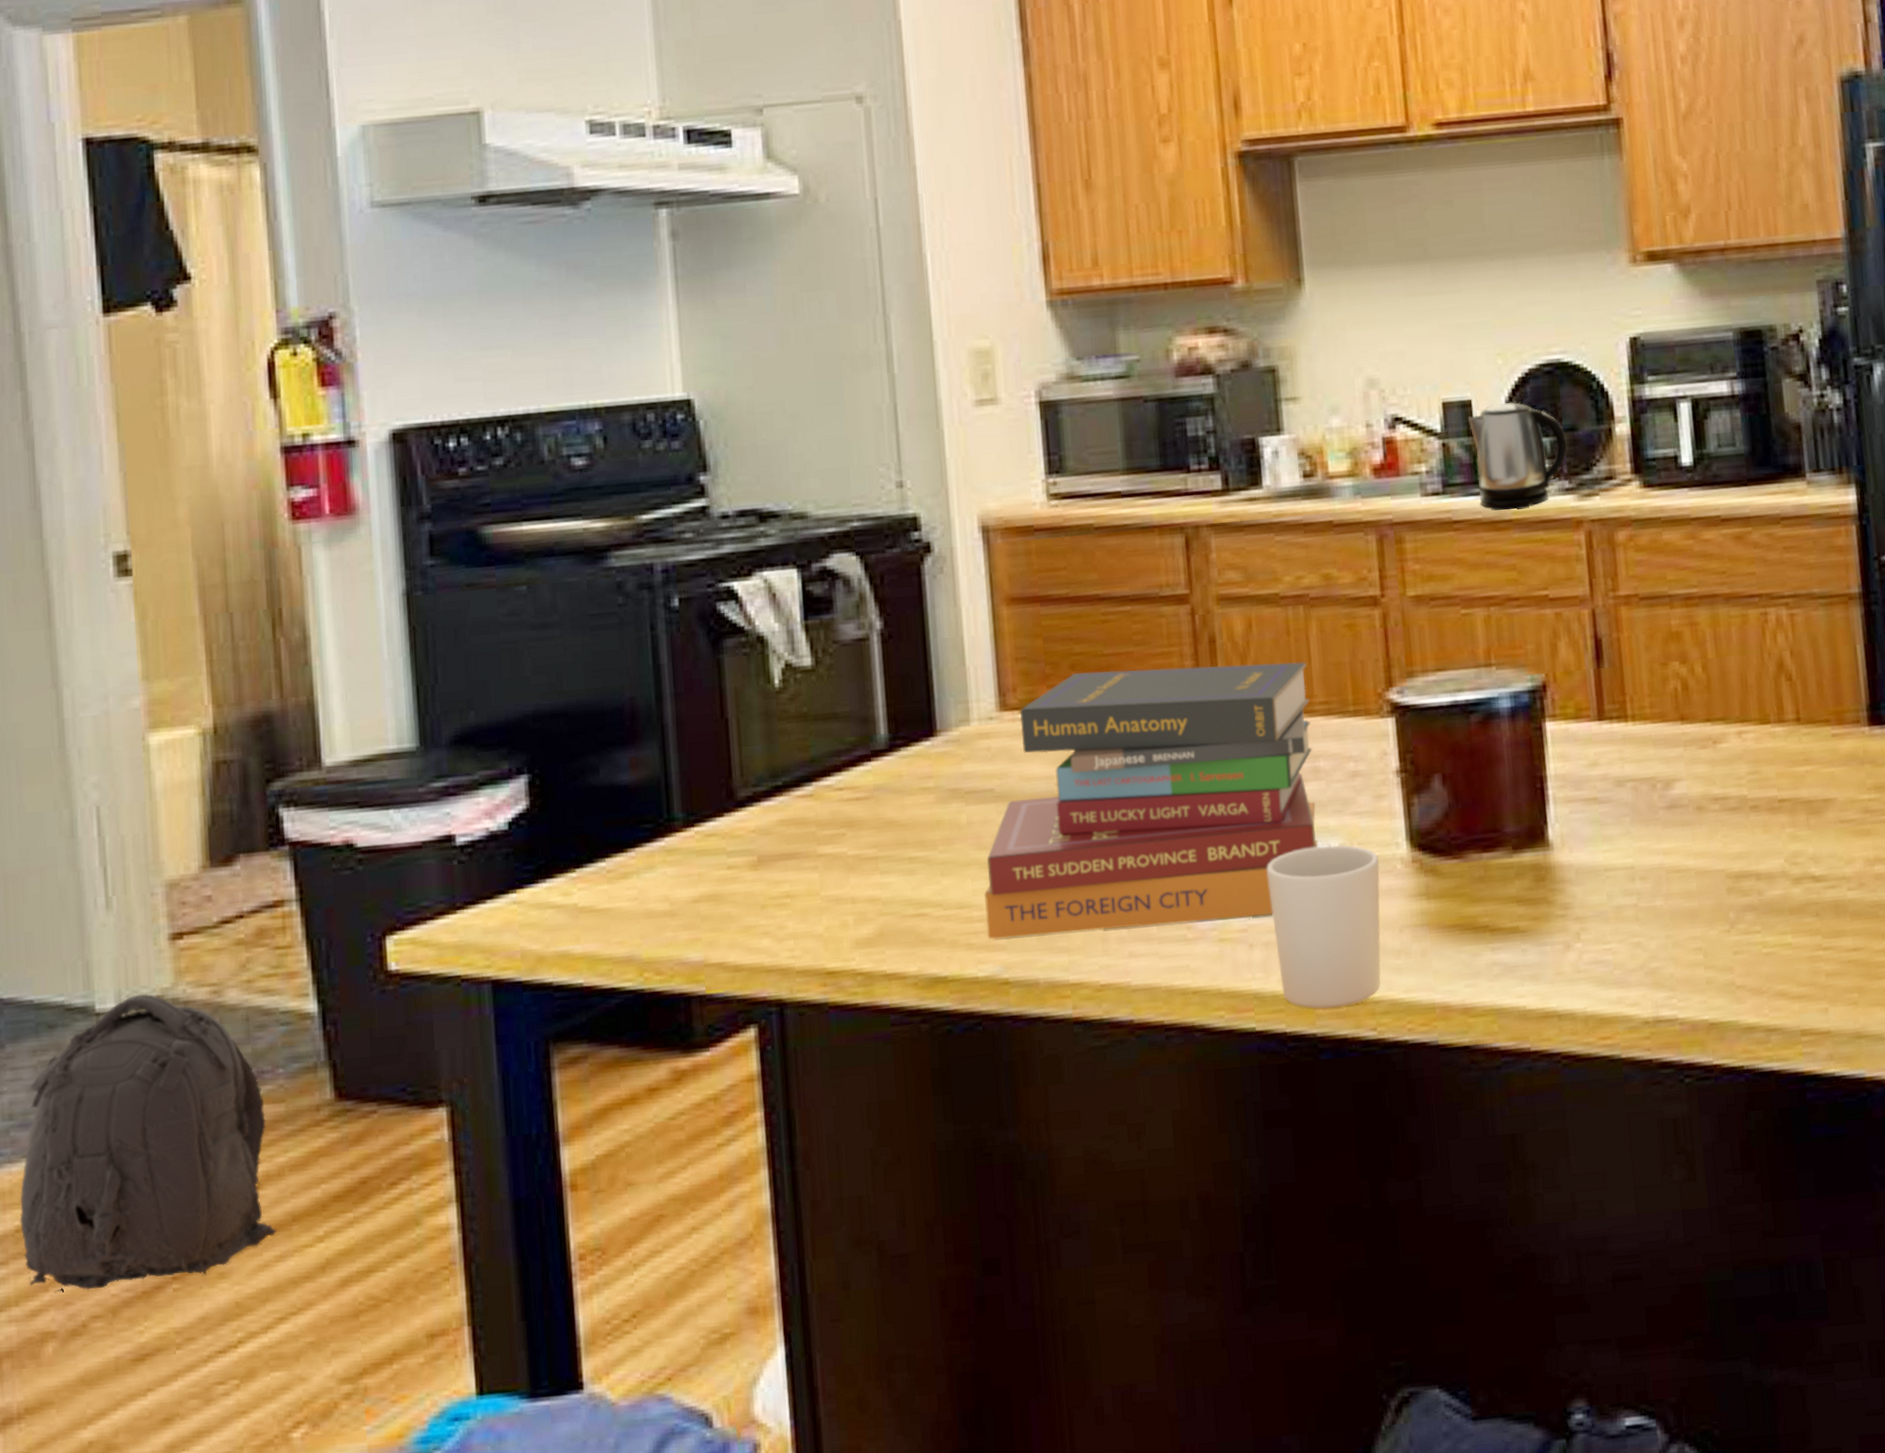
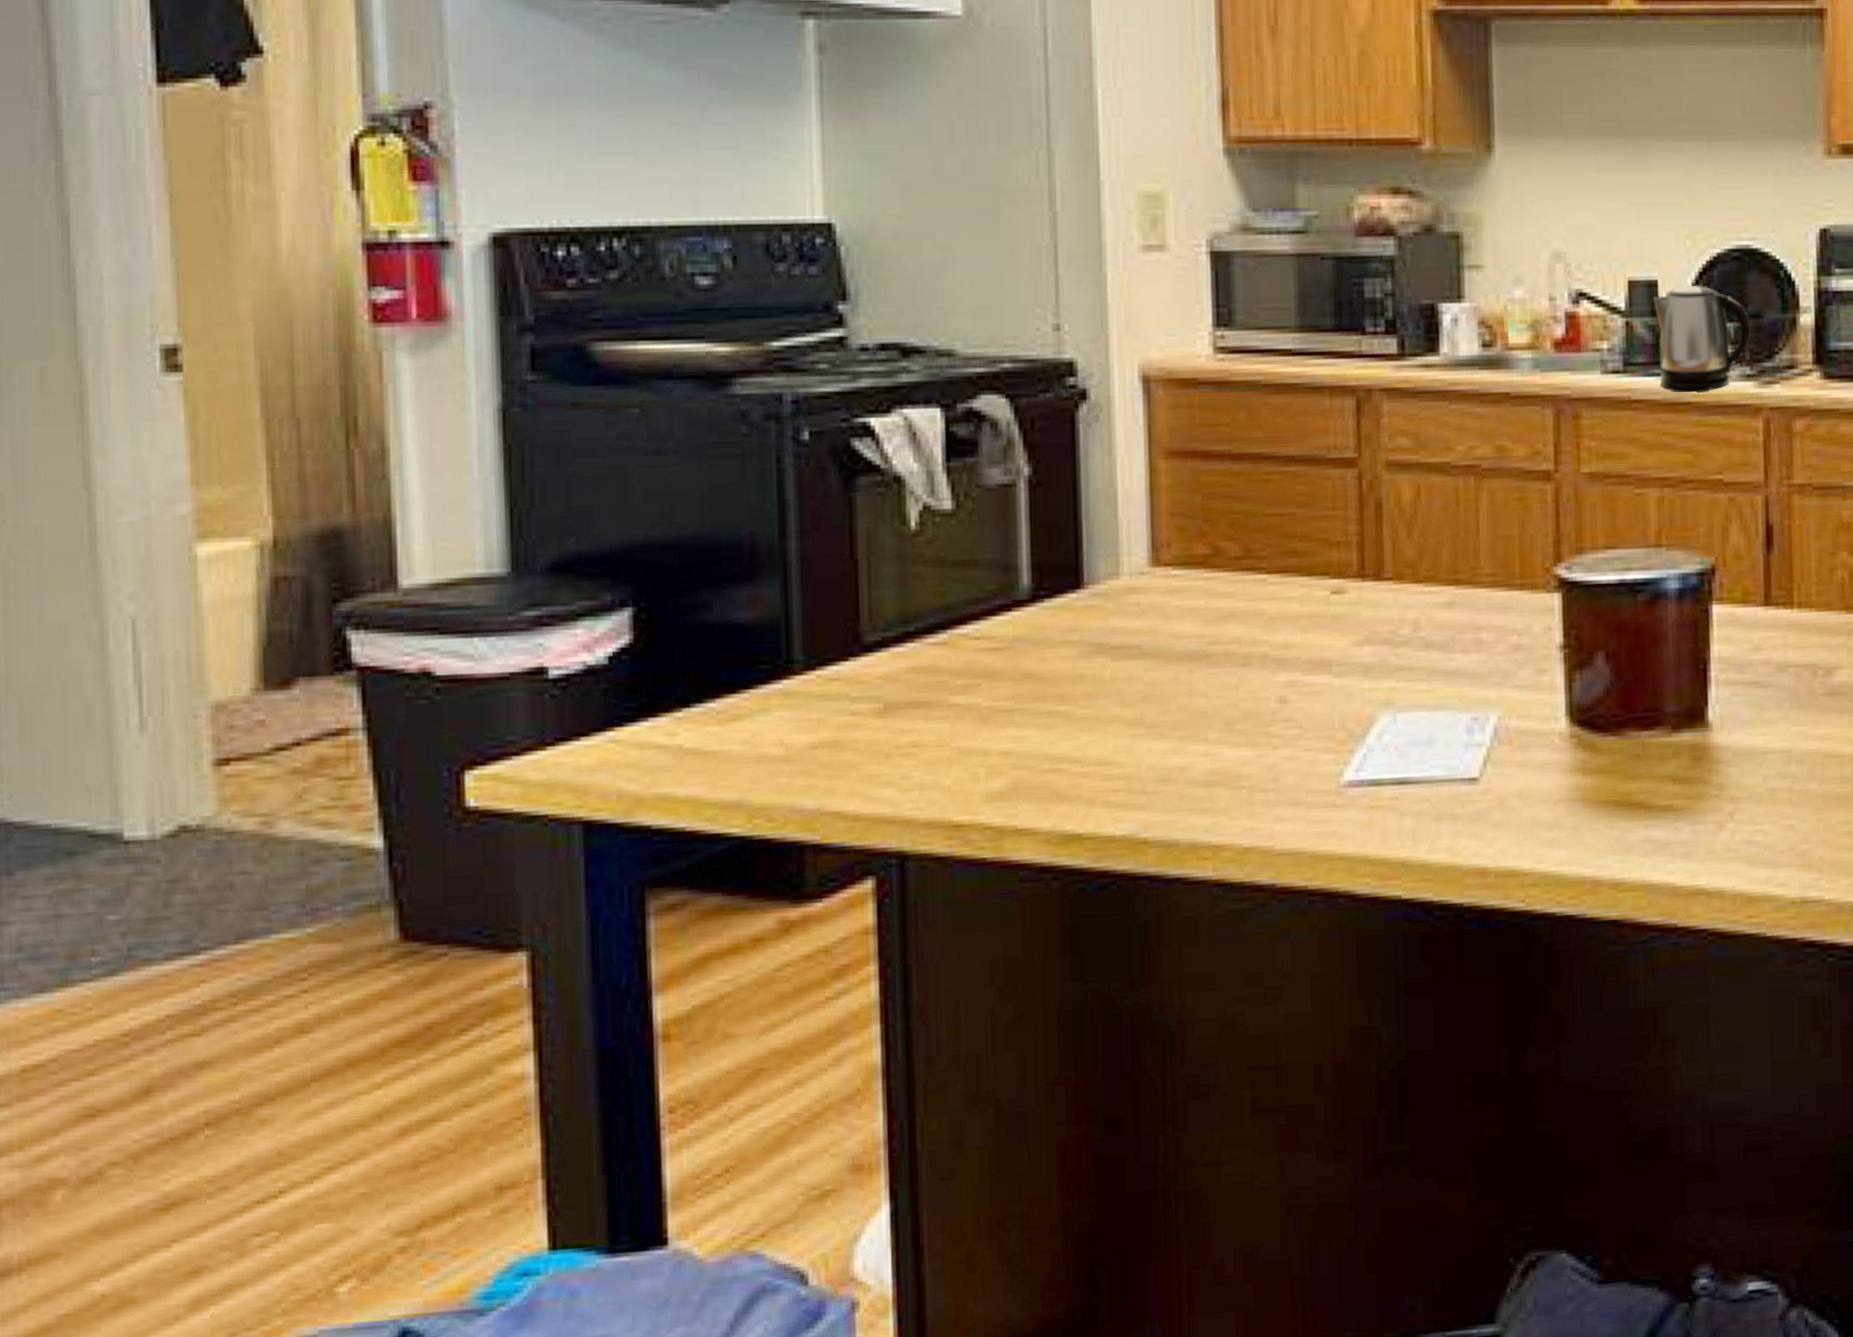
backpack: present [18,993,277,1293] -> none [23,822,328,1138]
books: present [983,662,1319,940] -> none [1125,531,1476,798]
mug: present [1266,845,1381,1010] -> none [1421,717,1537,880]

